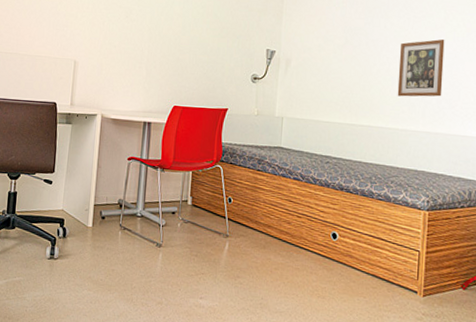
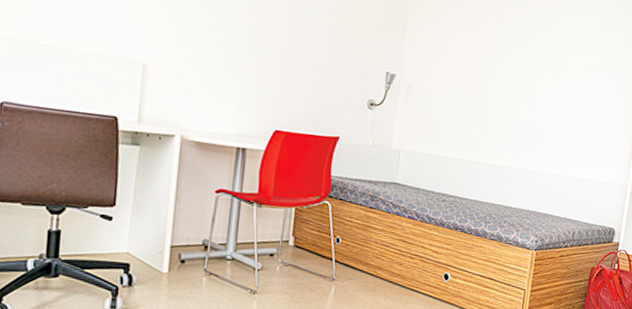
picture frame: present [397,39,445,97] -> none [516,77,565,137]

